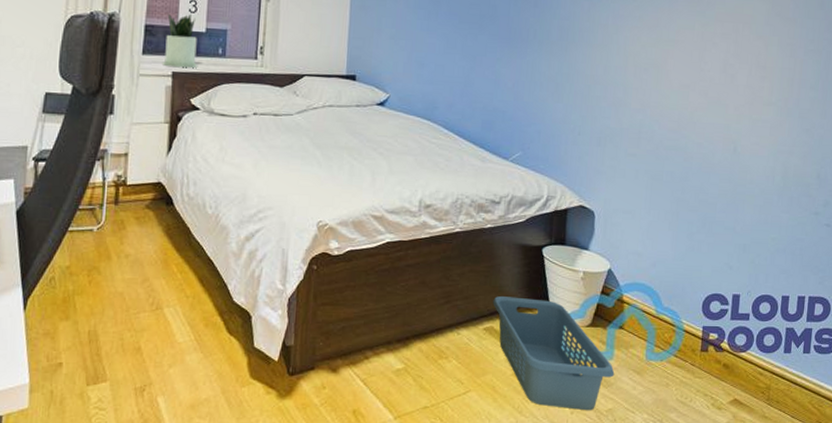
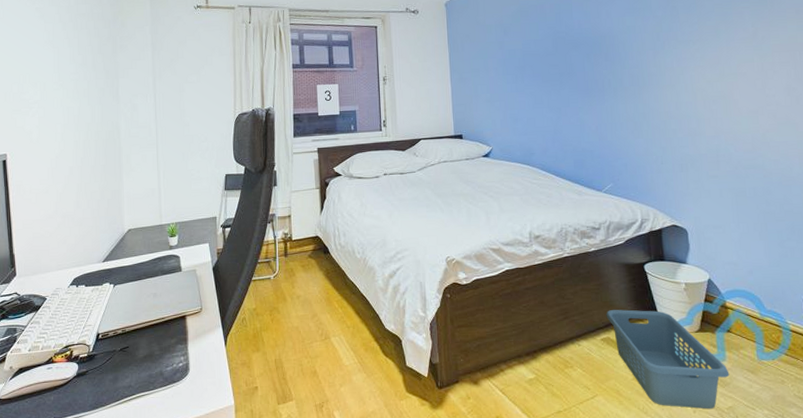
planter: present [161,13,198,69] -> none [309,102,337,145]

